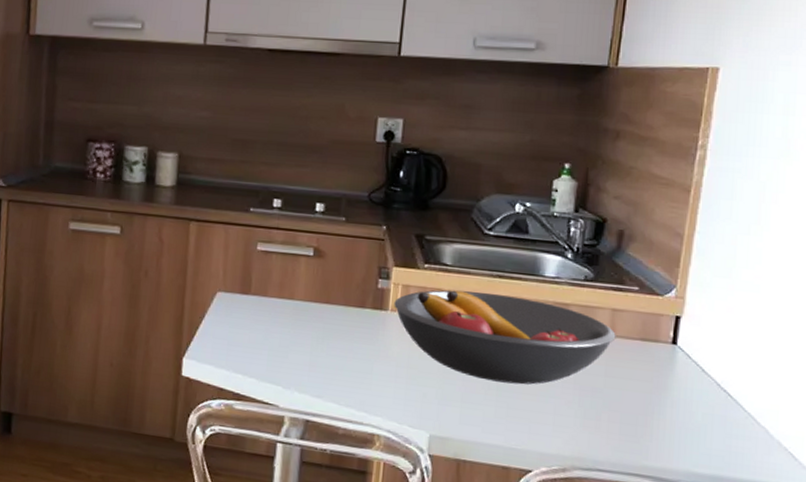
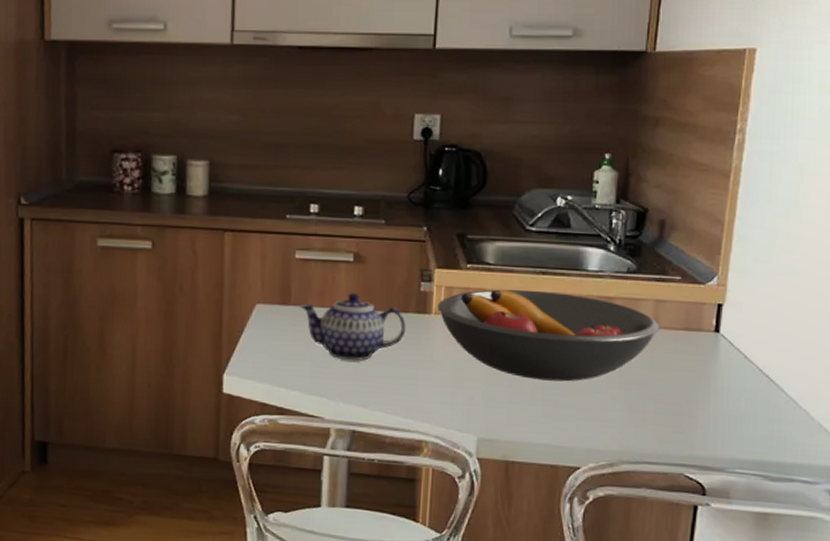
teapot: none [260,286,363,353] -> present [300,293,406,361]

